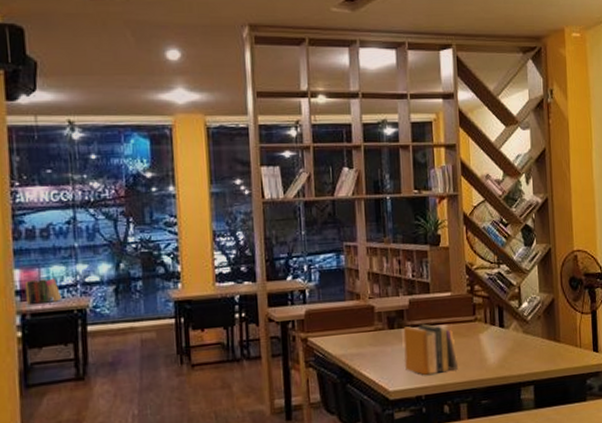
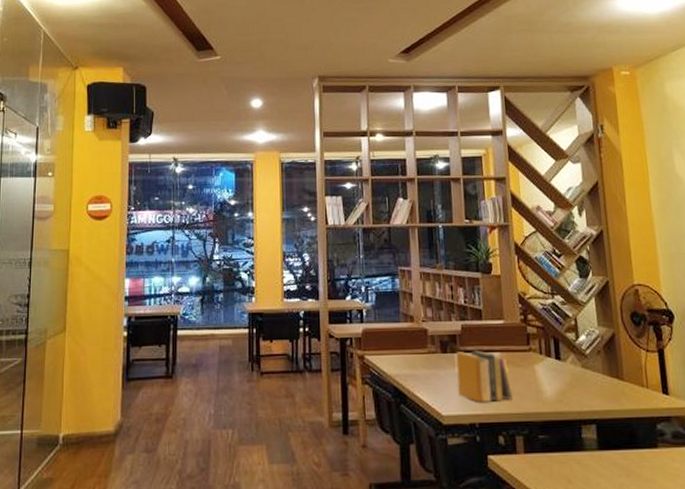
books: present [24,278,62,304] -> none [132,287,160,309]

